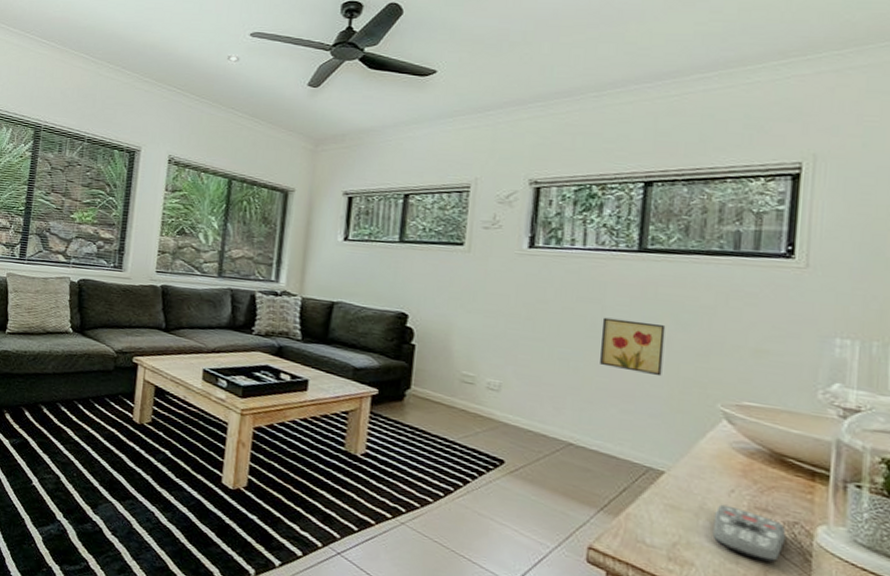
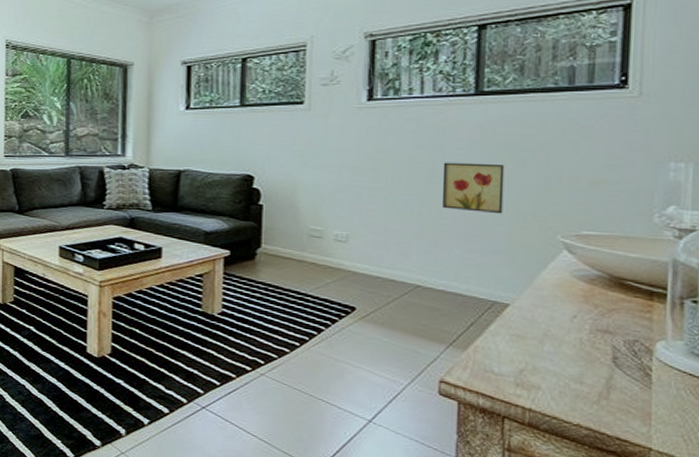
remote control: present [712,504,787,563] -> none [557,330,627,380]

